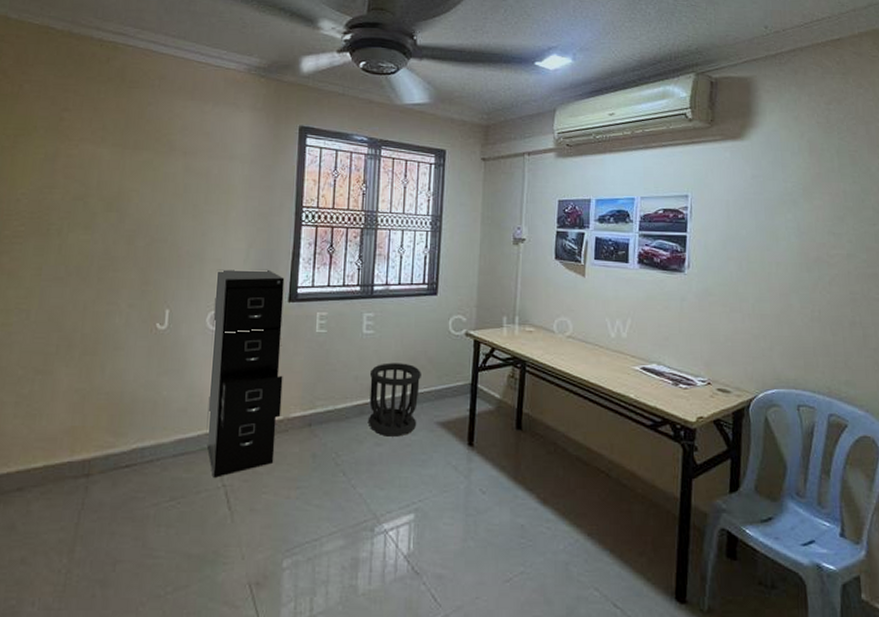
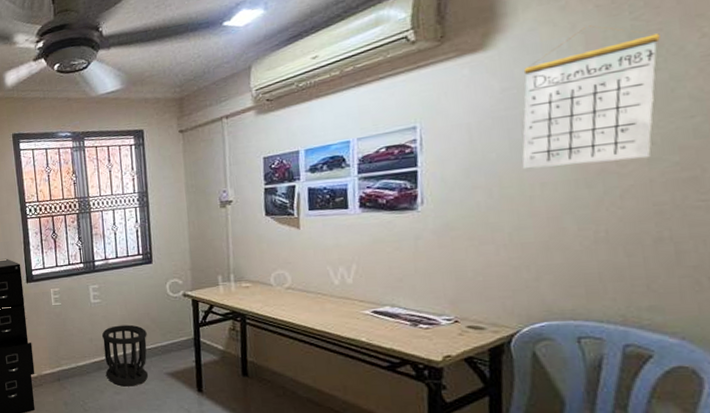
calendar: none [764,137,856,252] -> present [522,25,660,169]

